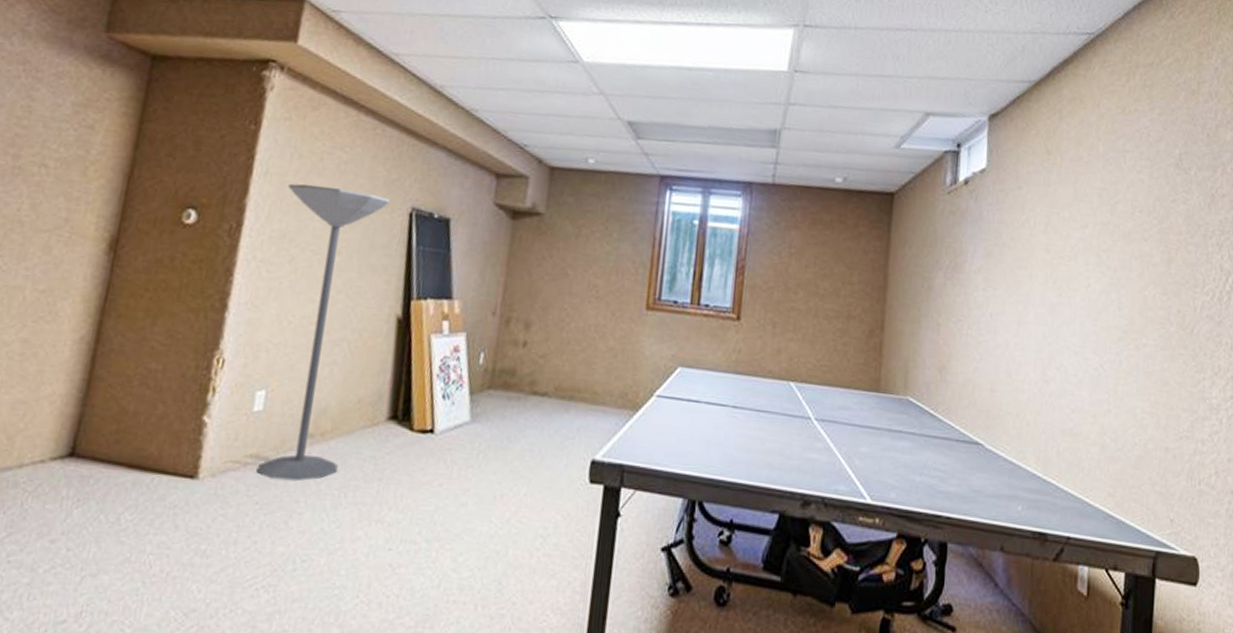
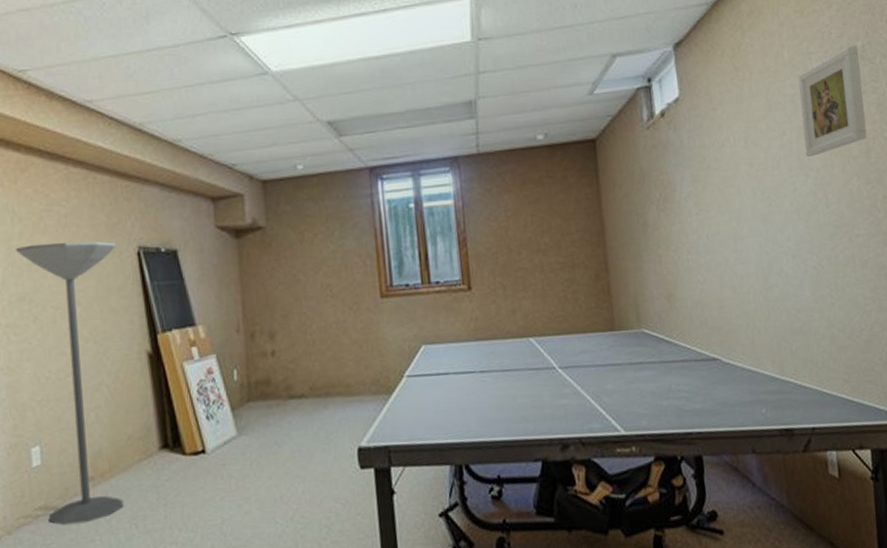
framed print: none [1106,152,1175,255] -> present [798,46,868,157]

